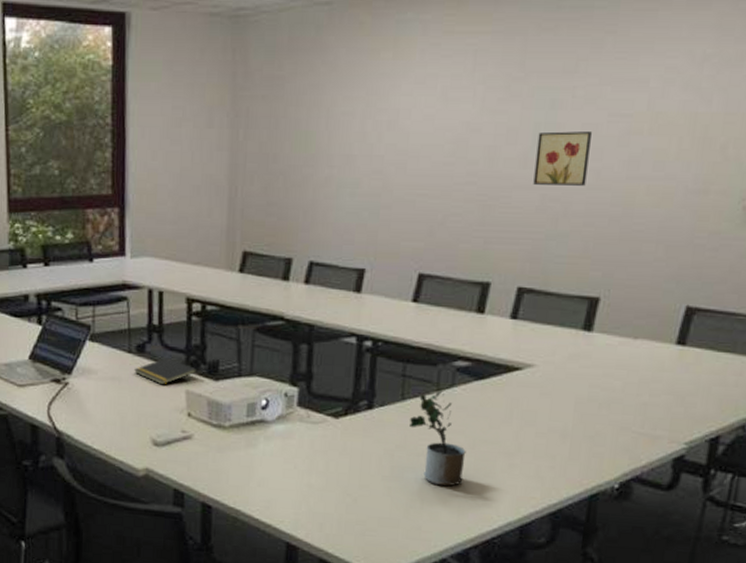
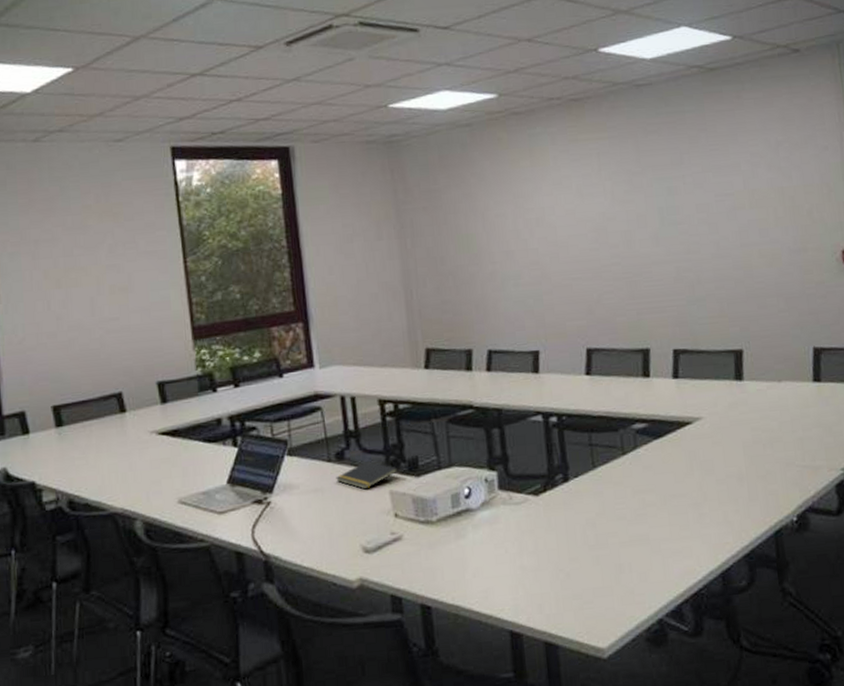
potted plant: present [410,391,466,487] -> none [604,454,662,546]
wall art: present [533,131,592,186] -> none [663,211,710,259]

